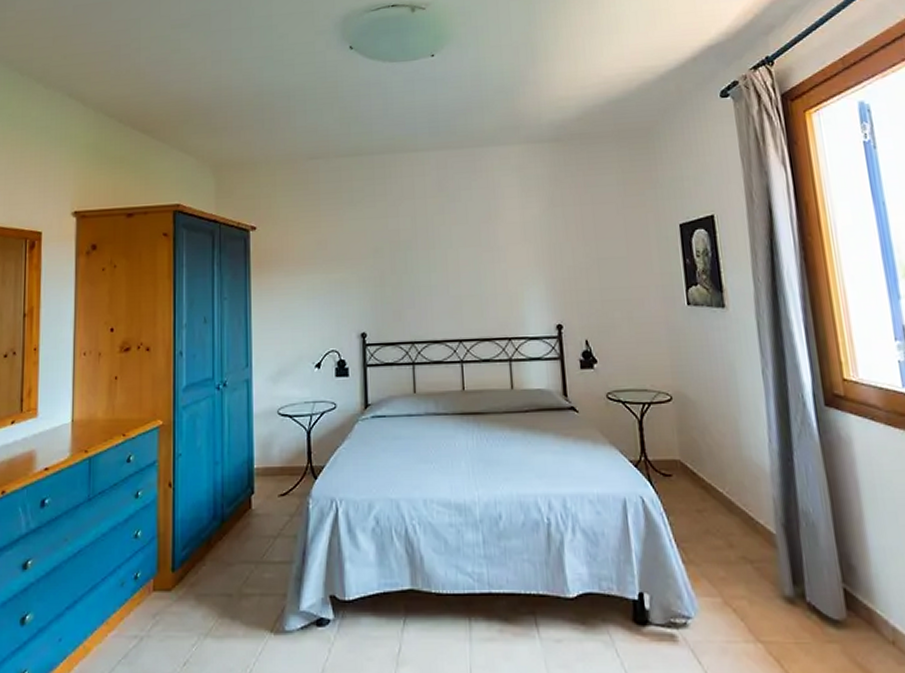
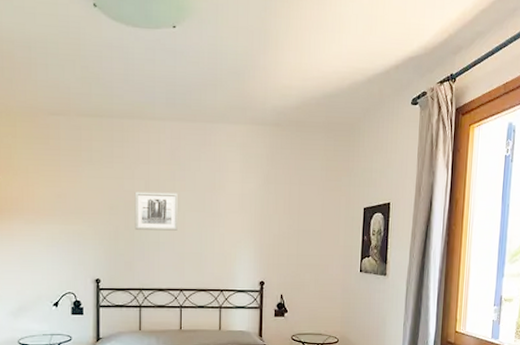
wall art: none [400,227,451,273] -> present [134,191,178,231]

